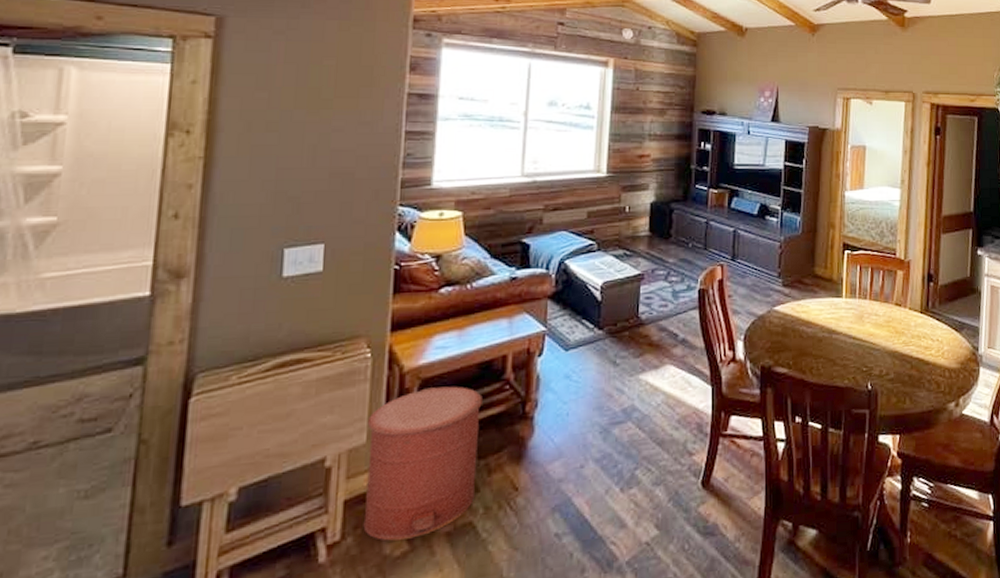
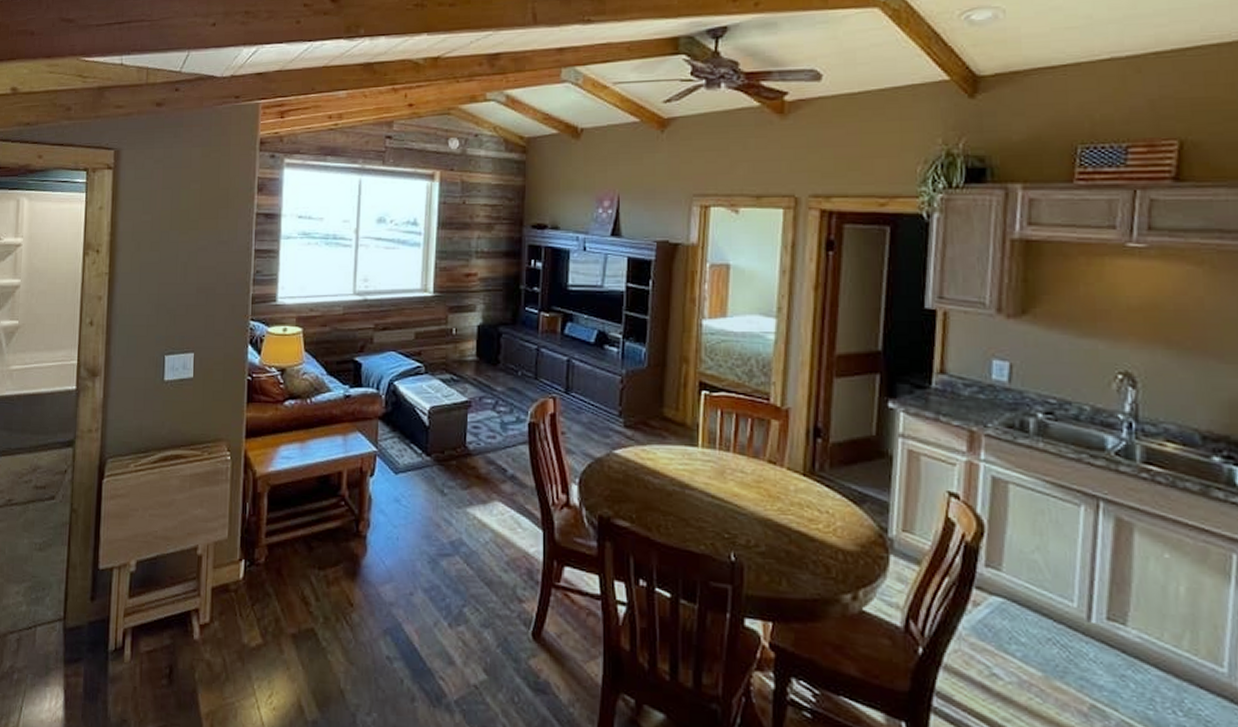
trash can: present [363,386,484,541] -> none [226,494,322,634]

